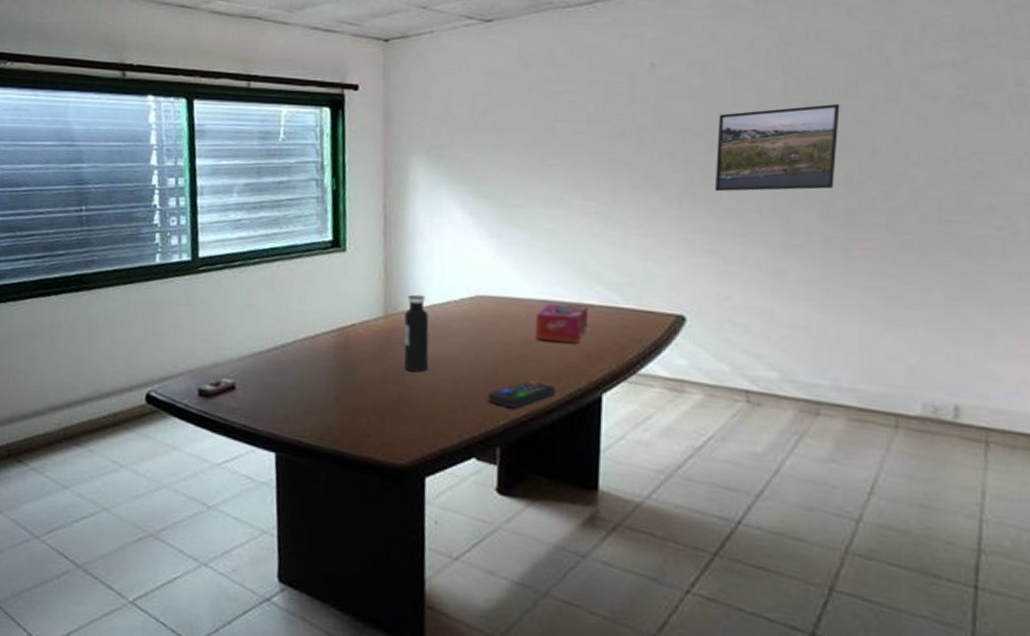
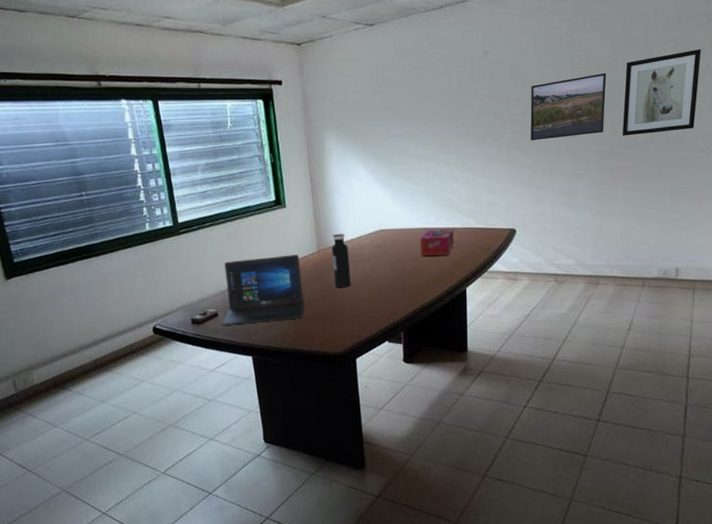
laptop: none [239,315,358,407] -> present [222,255,304,326]
remote control: present [488,380,555,409] -> none [393,284,436,305]
wall art: none [864,78,1000,197] -> present [622,48,702,136]

